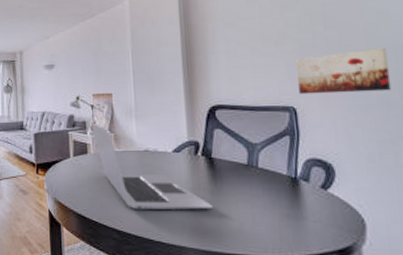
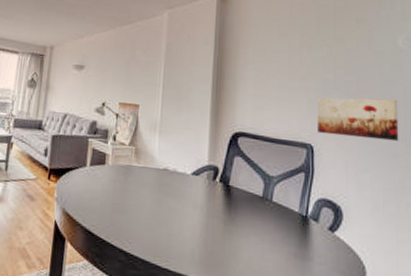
laptop: present [90,122,213,210] -> none [112,132,224,240]

